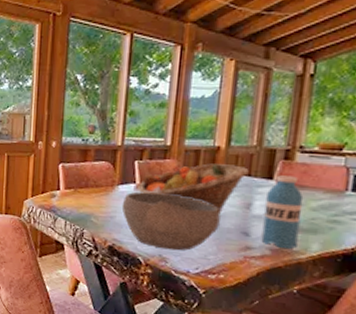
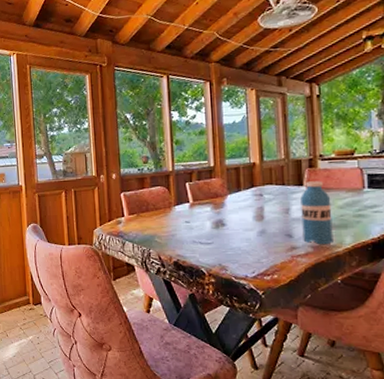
bowl: present [122,192,220,251] -> none [180,208,266,259]
fruit basket: present [138,163,249,214] -> none [192,177,283,221]

